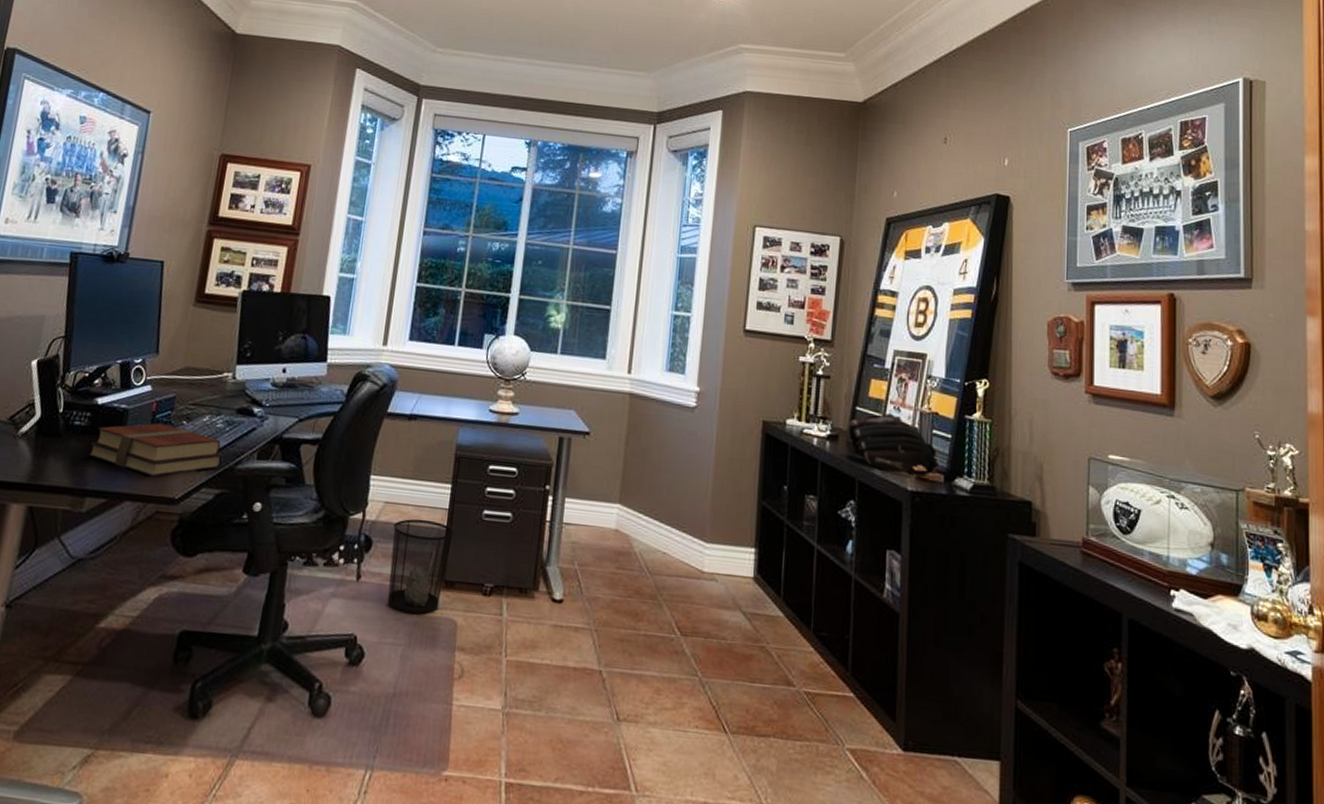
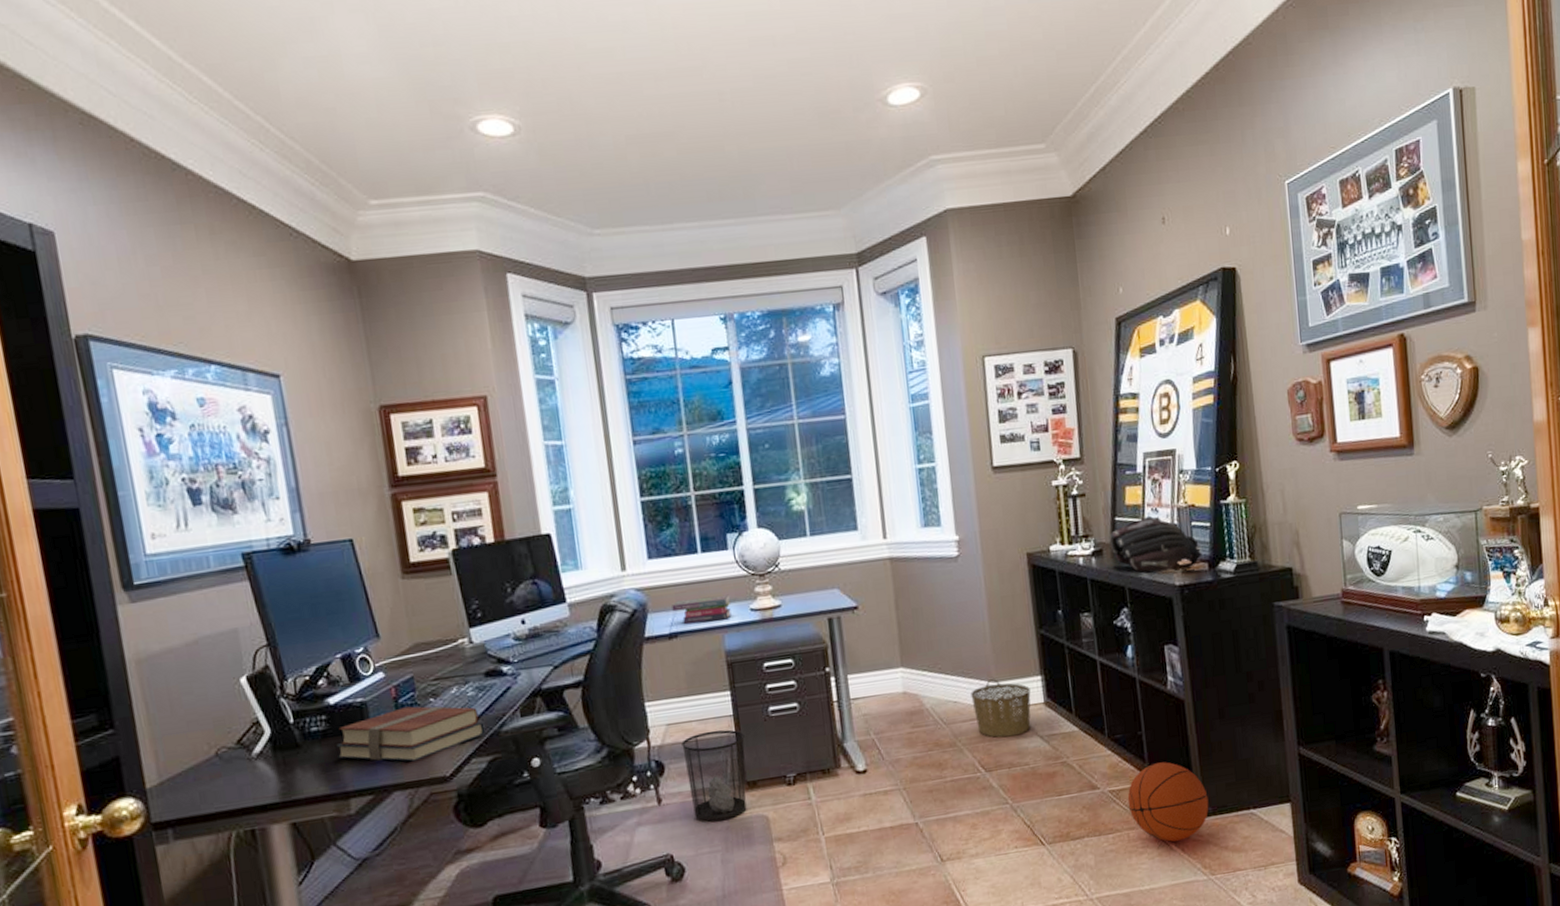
books: none [418,385,474,414] -> present [672,594,731,624]
basket: none [681,538,742,606] -> present [971,678,1031,738]
basketball: none [822,674,910,771] -> present [1127,762,1209,842]

